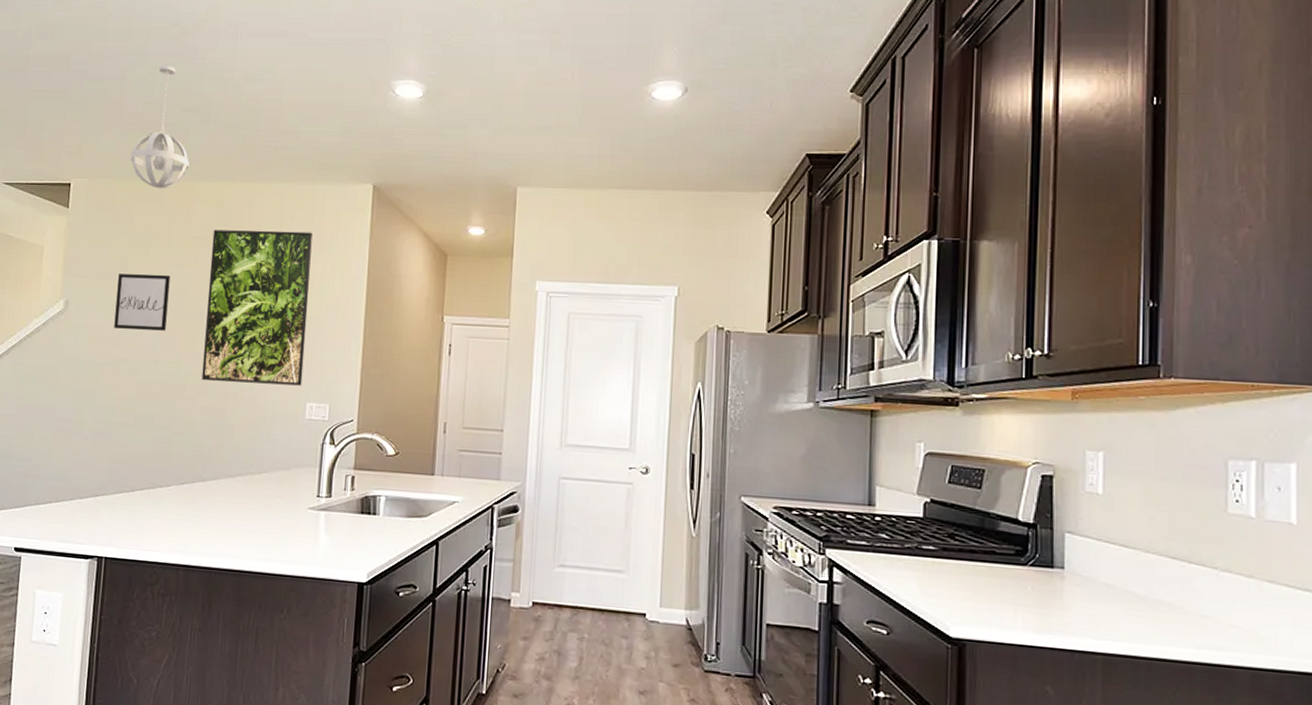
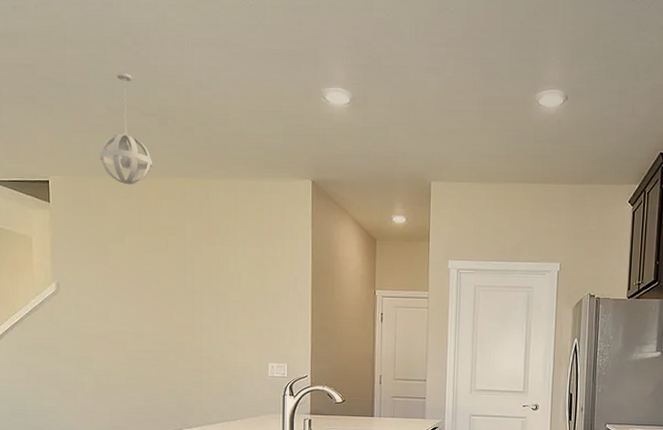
wall art: present [114,274,170,331] -> none [101,259,146,307]
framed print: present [202,230,313,386] -> none [179,220,264,350]

